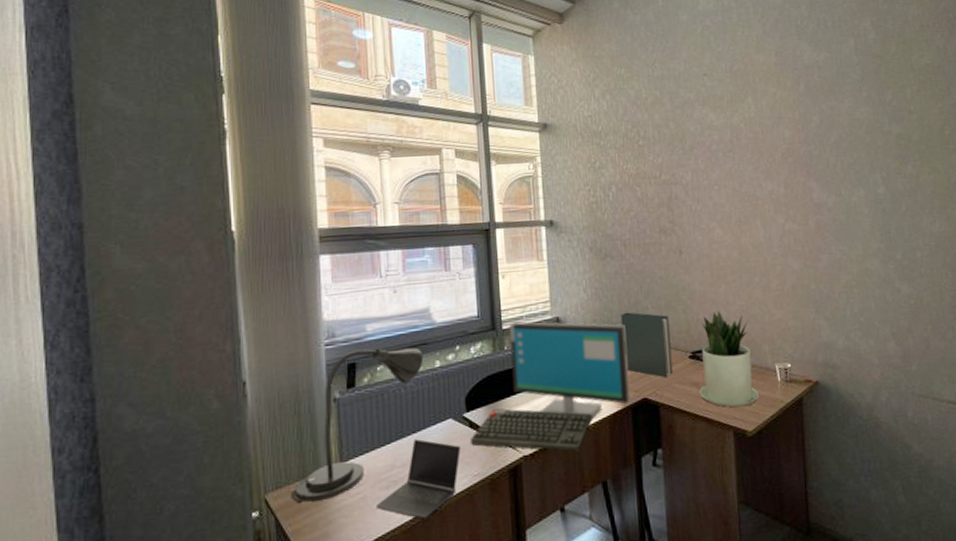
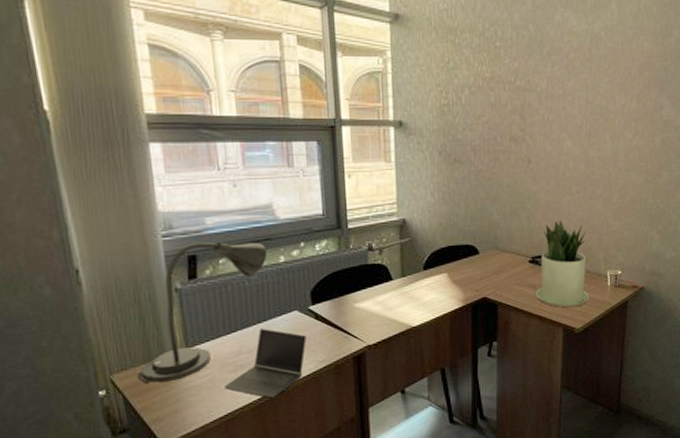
computer keyboard: present [471,408,592,452] -> none [316,302,434,343]
computer monitor: present [509,321,630,419] -> none [355,221,471,314]
binder: present [620,312,673,378] -> none [466,217,513,280]

